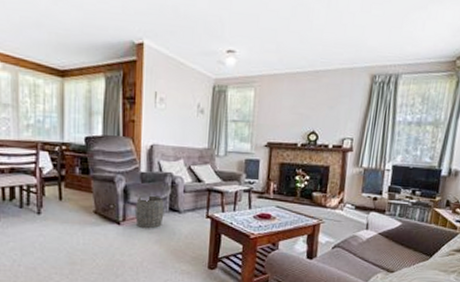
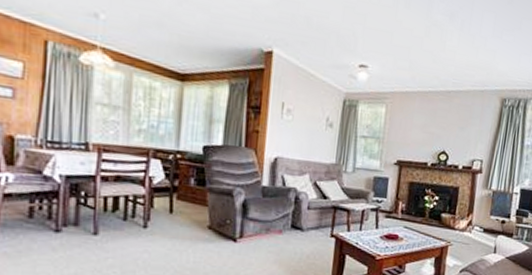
woven basket: present [135,195,165,229] -> none [254,210,287,248]

